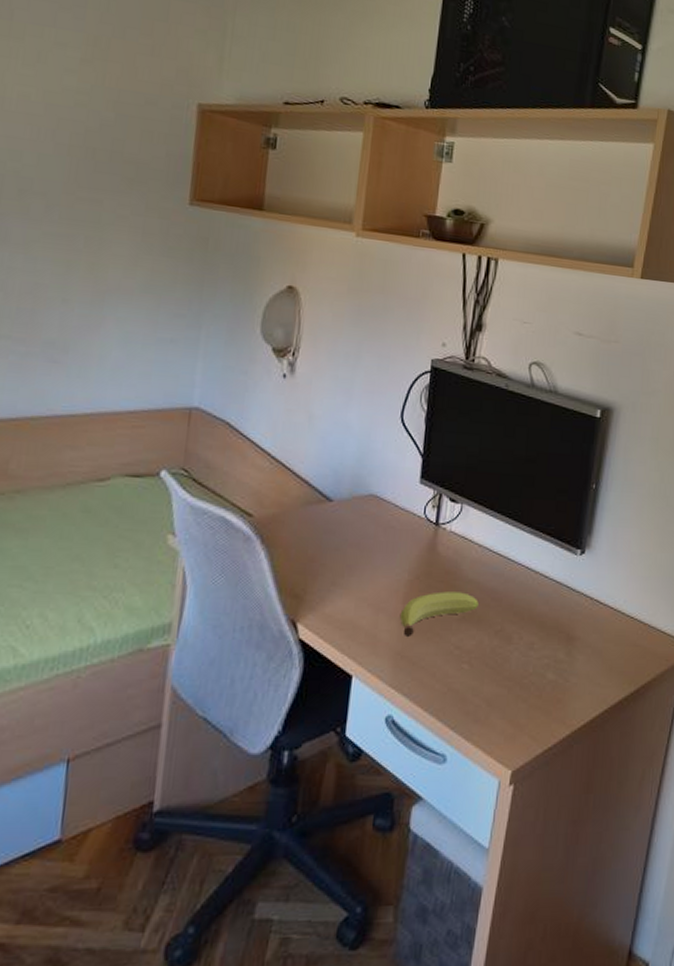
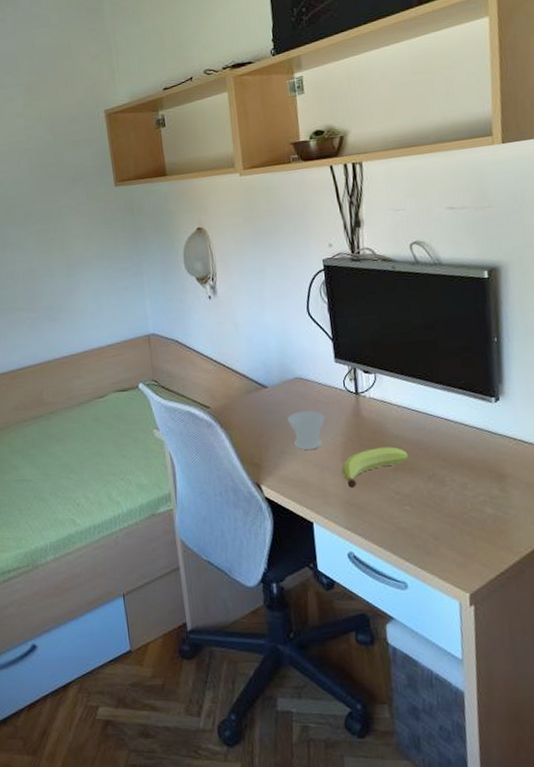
cup: none [349,536,395,585] -> present [287,410,326,450]

